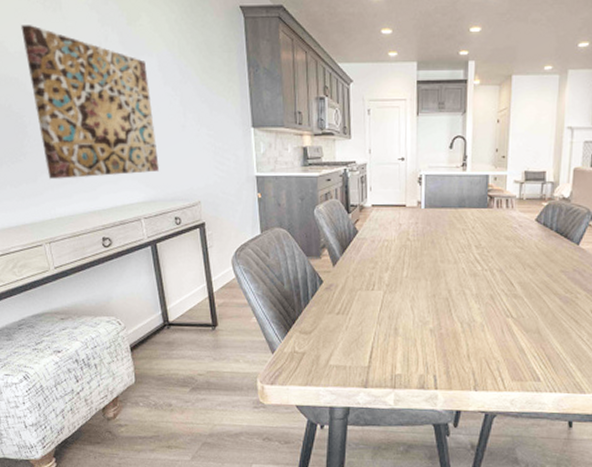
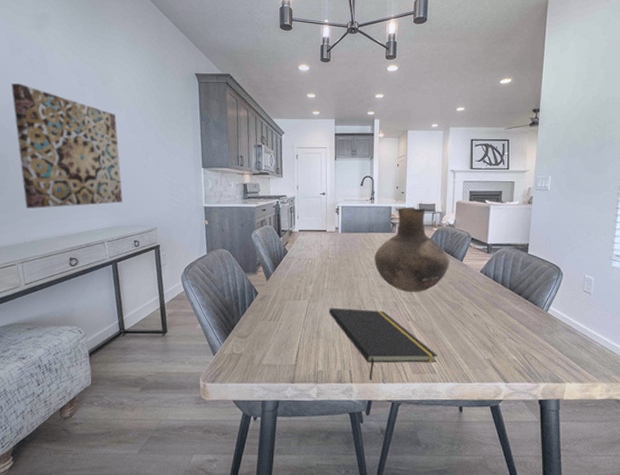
notepad: none [409,301,544,388] -> present [329,308,438,381]
vase: none [466,175,563,284] -> present [374,207,450,293]

